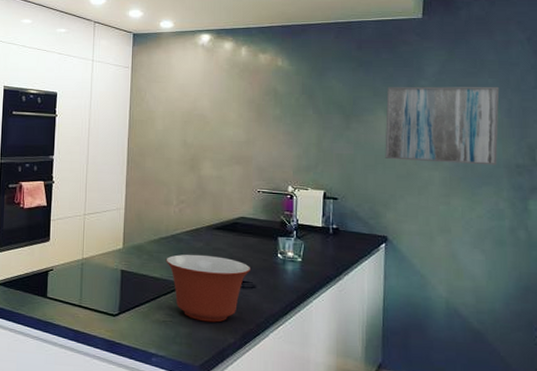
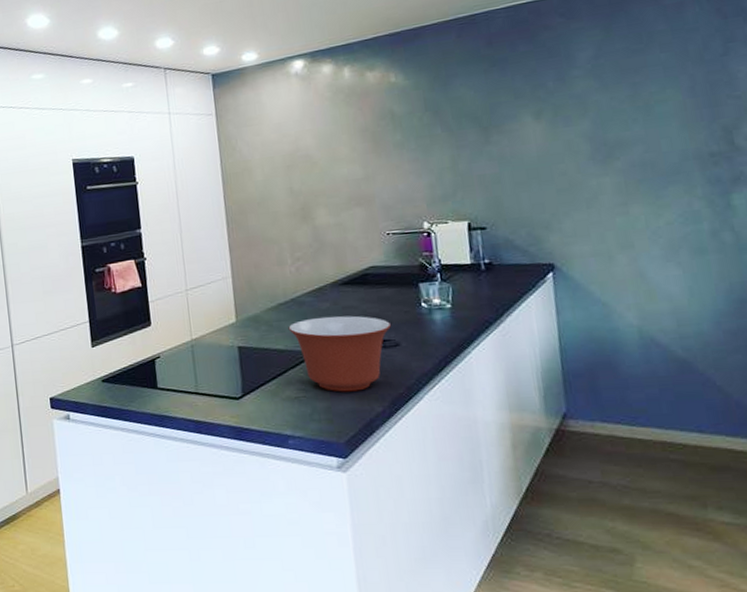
wall art: present [385,86,500,166] -> none [531,61,685,172]

